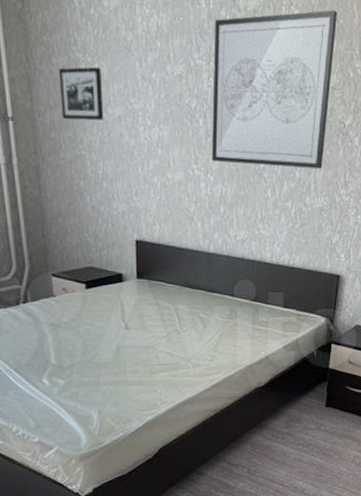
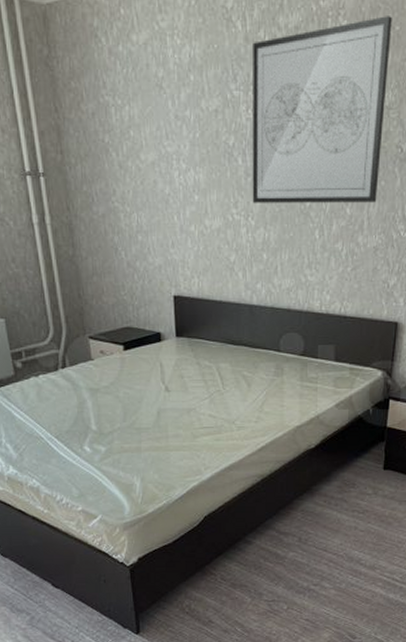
picture frame: present [59,66,104,121] -> none [89,109,137,170]

